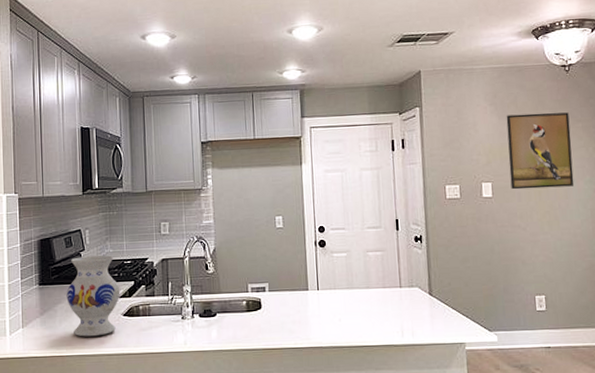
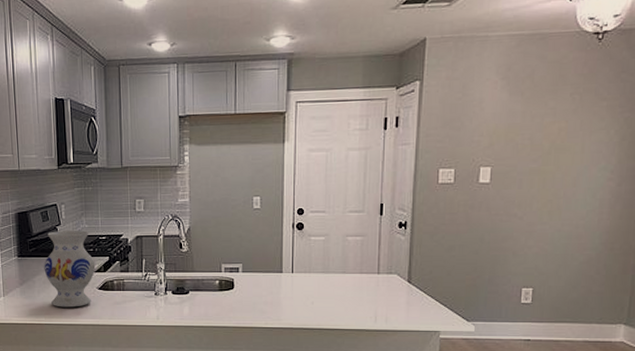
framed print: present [506,112,575,190] -> none [512,89,593,176]

